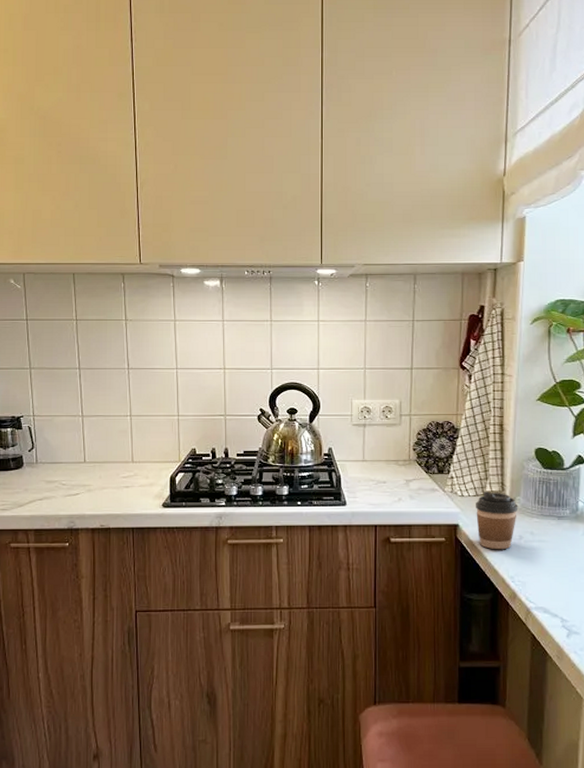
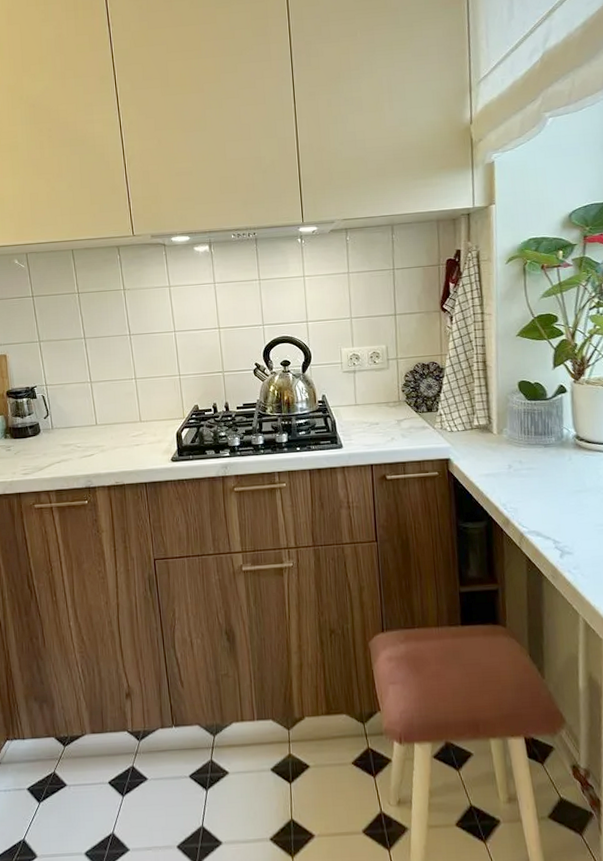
coffee cup: present [476,492,518,549] -> none [465,426,506,480]

